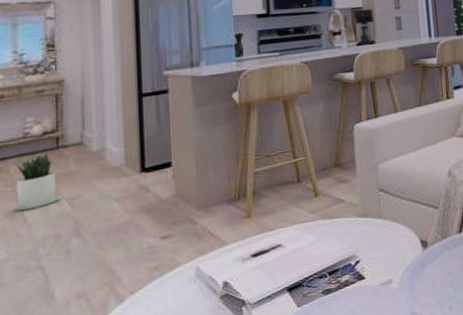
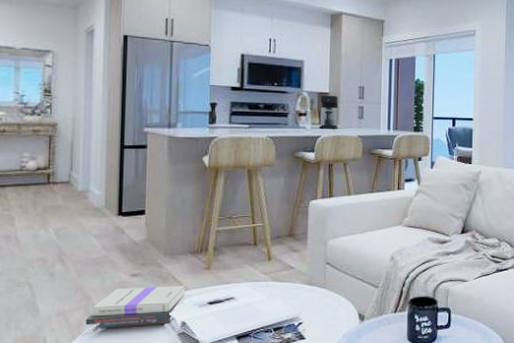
planter: present [13,153,61,212] -> none [8,186,49,234]
books: none [110,239,226,306] -> present [85,285,186,329]

